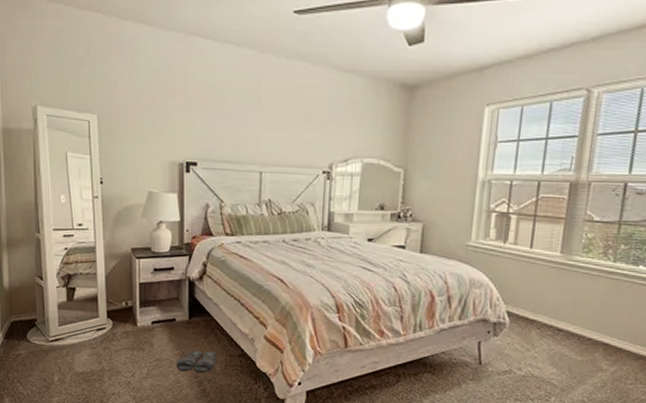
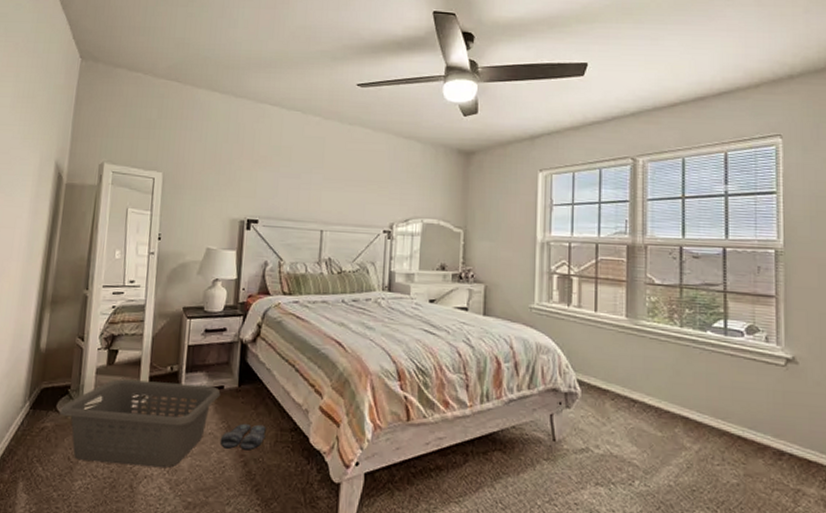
laundry basket: none [30,313,173,387] -> present [59,379,221,467]

